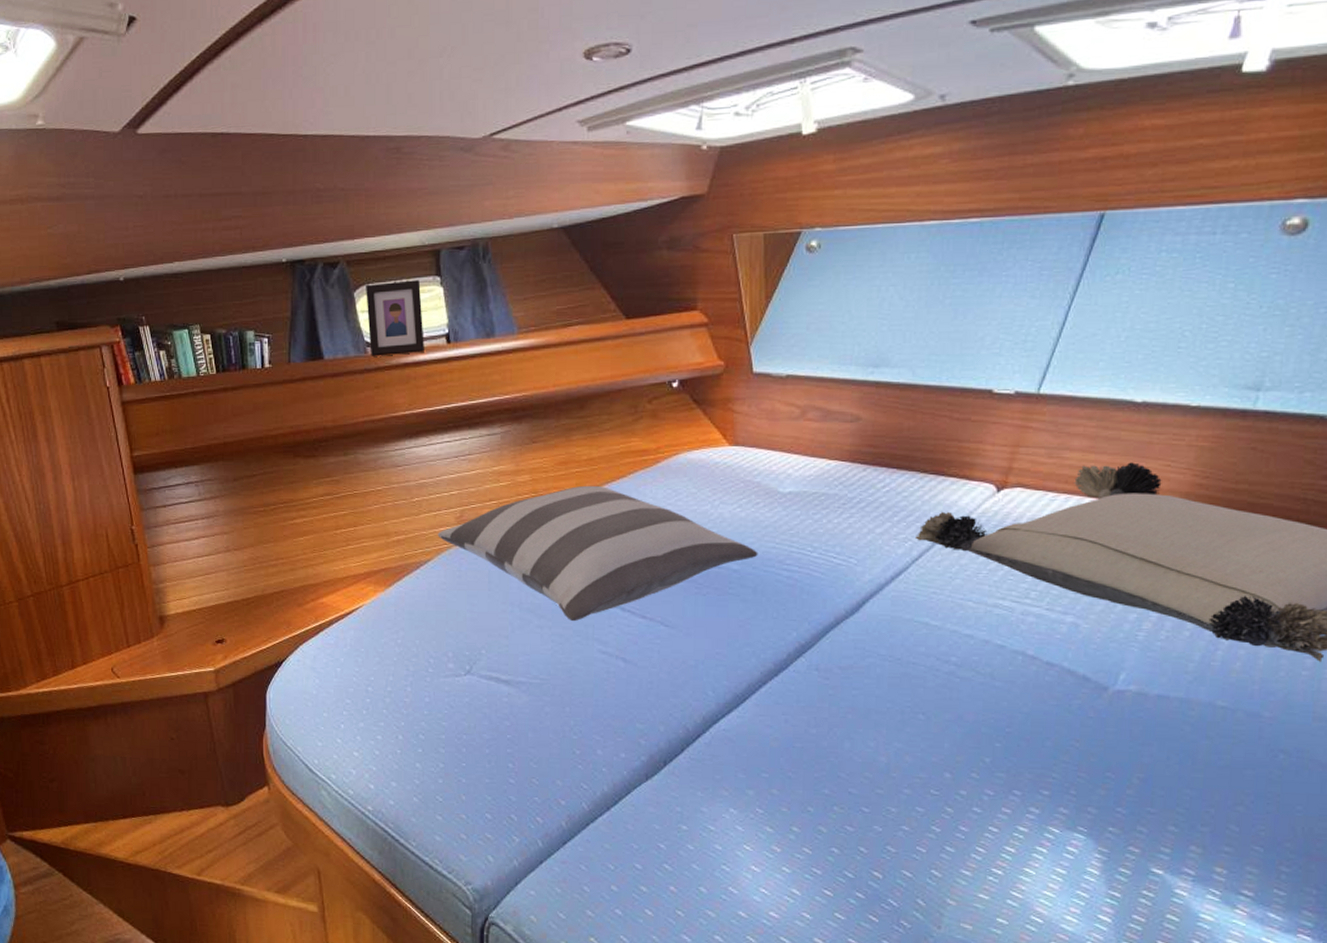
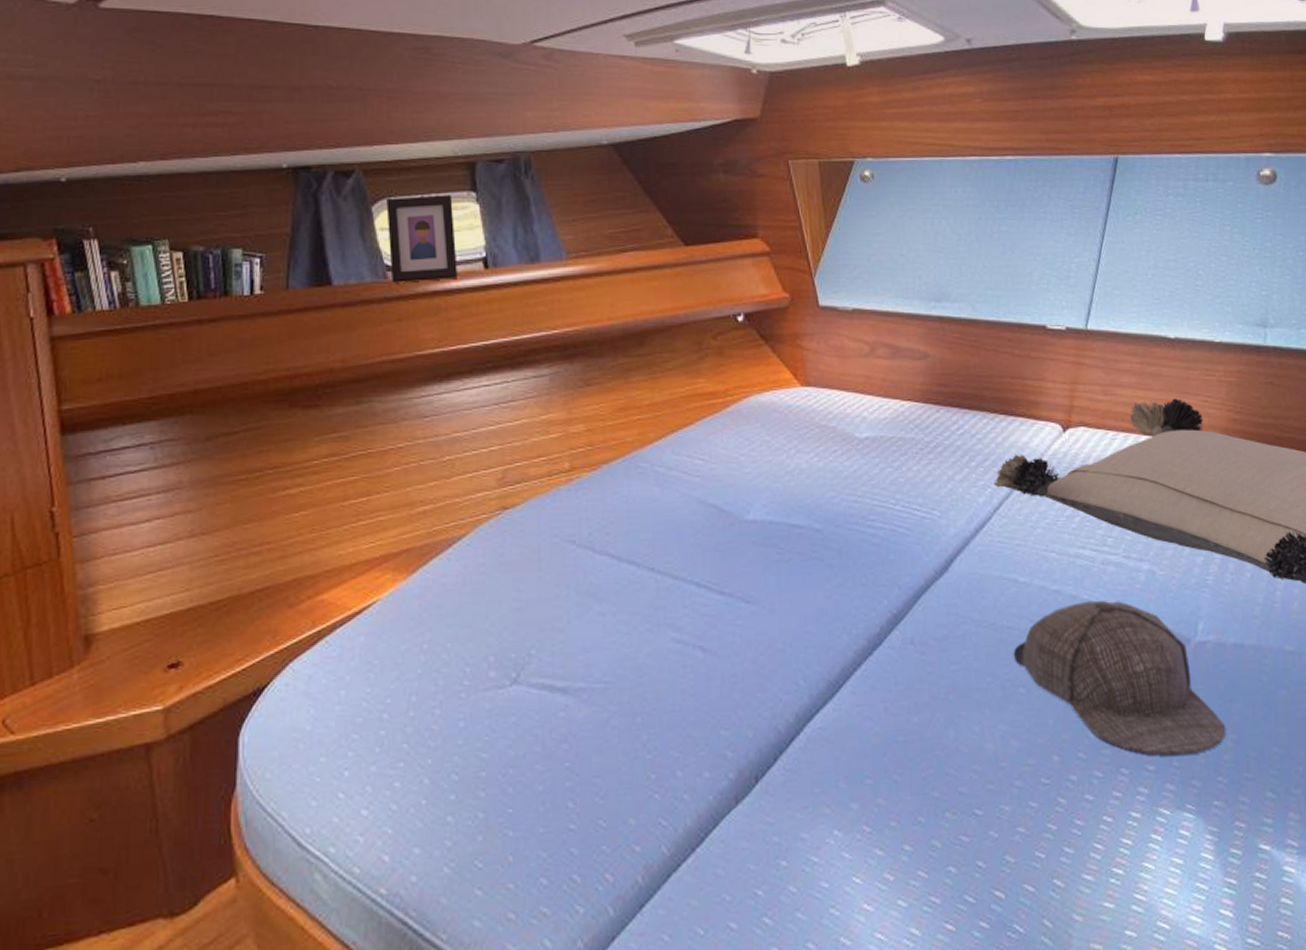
pillow: present [437,485,758,622] -> none [474,435,840,605]
baseball cap: none [916,646,1134,786] -> present [1013,600,1226,756]

